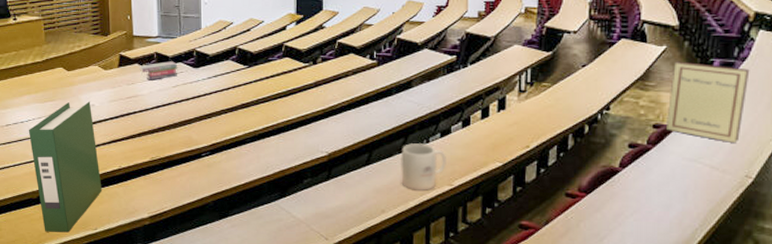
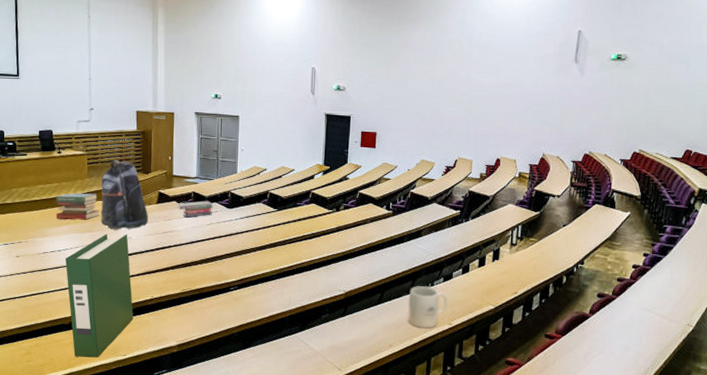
books: none [14,60,61,89] -> present [55,193,100,220]
backpack: none [59,22,111,98] -> present [100,159,149,230]
book: present [667,61,750,144] -> none [628,226,694,297]

